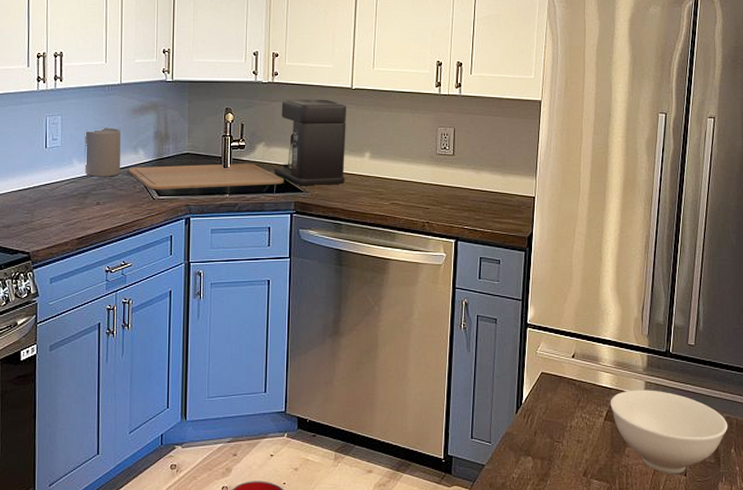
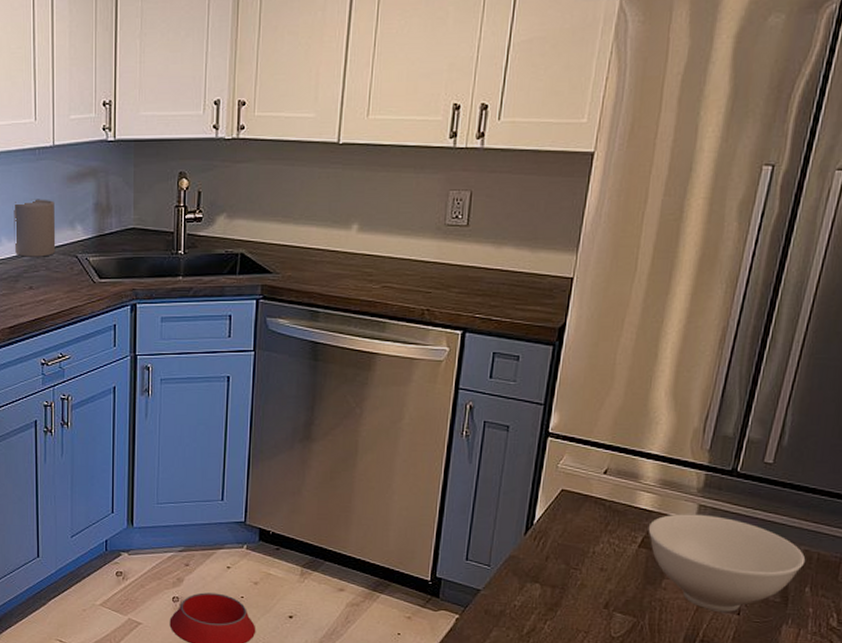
chopping board: present [128,163,284,190] -> none [64,239,250,272]
coffee maker: present [274,99,347,186] -> none [237,158,332,266]

